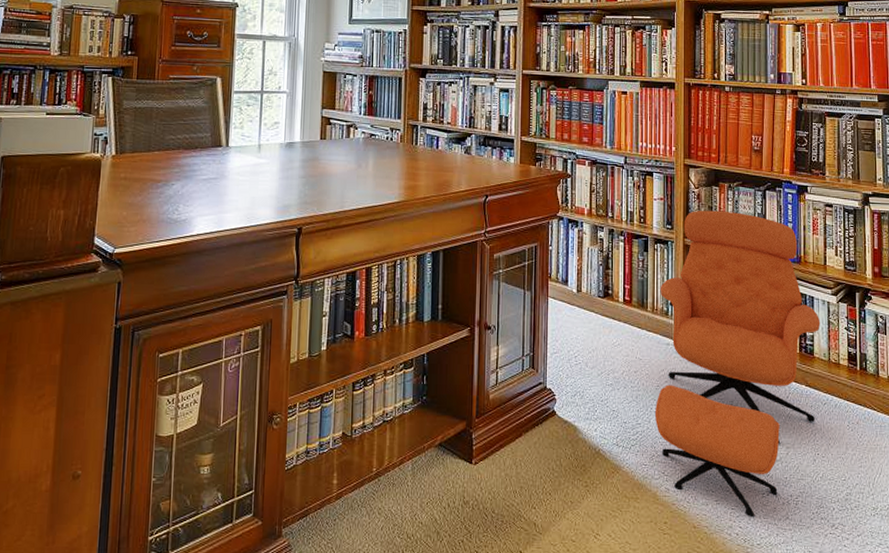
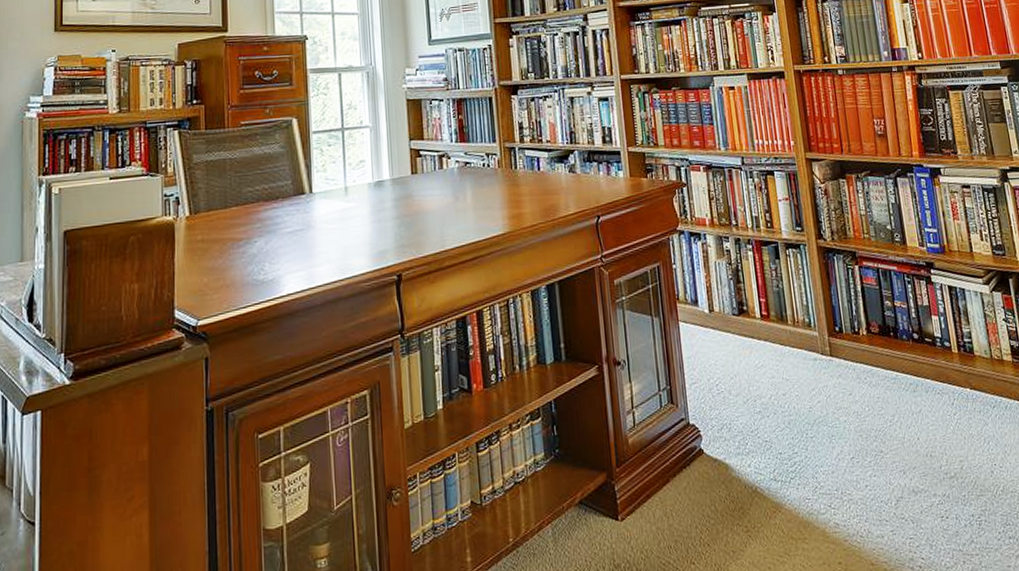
armchair: present [654,210,821,518] -> none [798,204,986,546]

